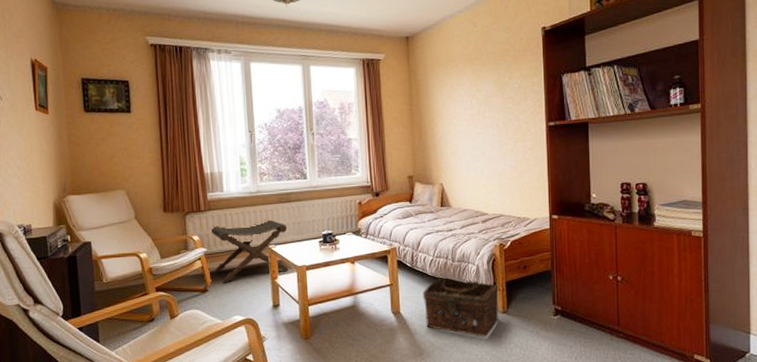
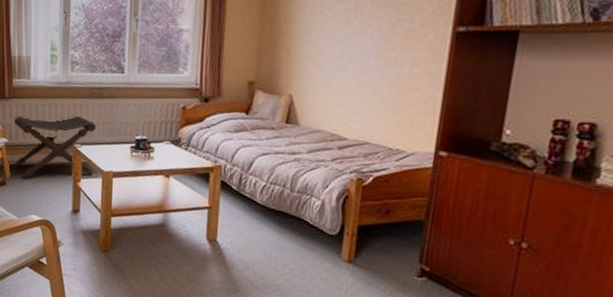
basket: present [422,277,499,337] -> none [246,209,347,287]

